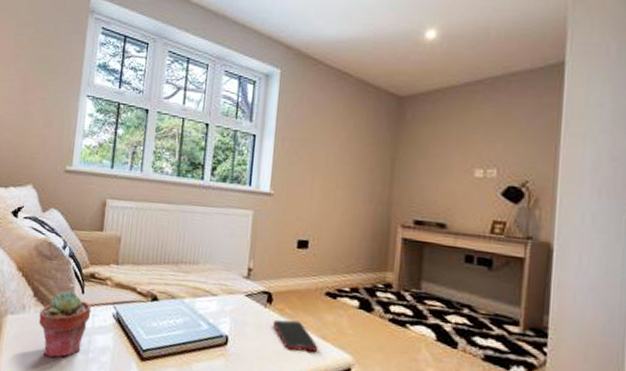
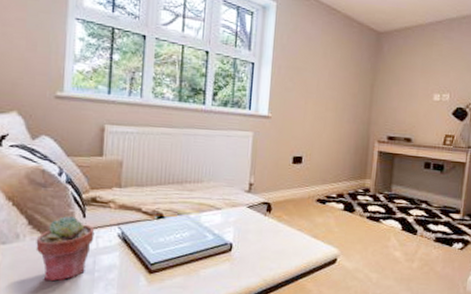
cell phone: present [272,319,318,352] -> none [272,224,311,250]

